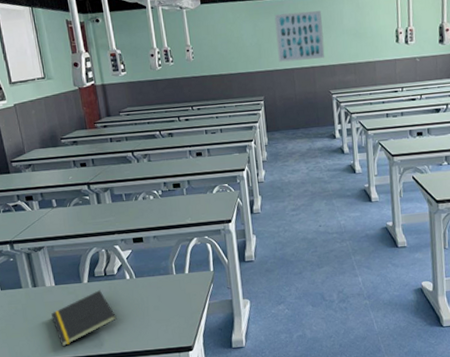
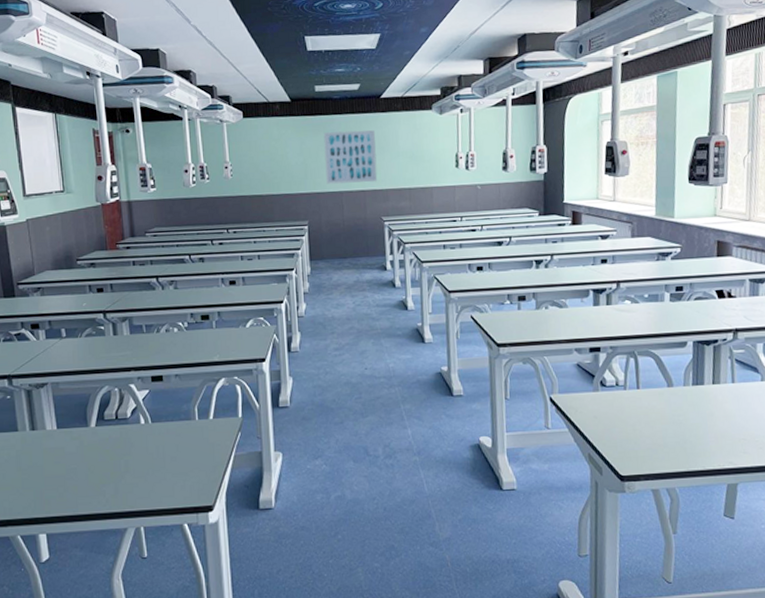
notepad: present [51,290,117,347] -> none [50,436,126,503]

